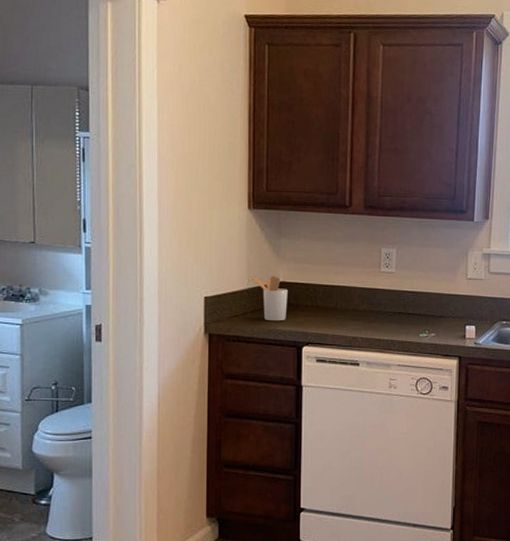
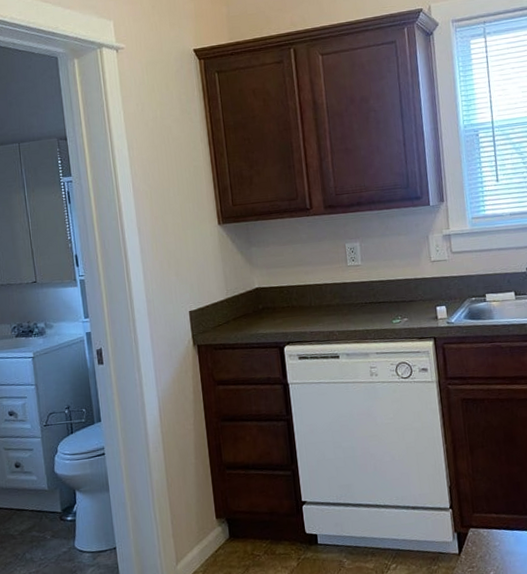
utensil holder: present [250,275,288,321] -> none [228,283,266,326]

